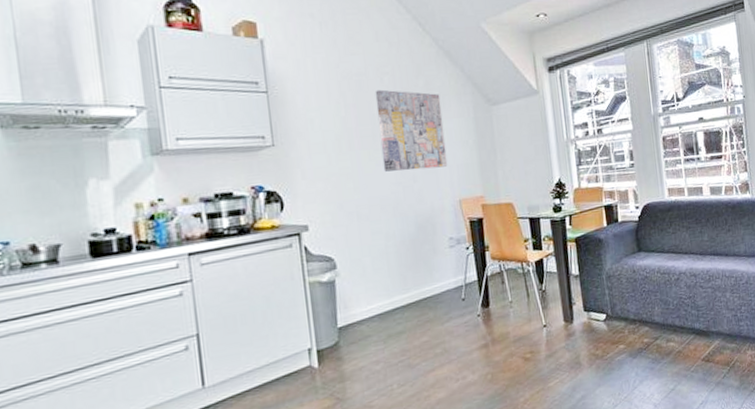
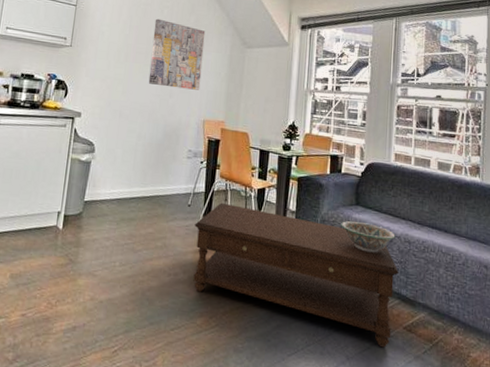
coffee table: none [474,278,692,389] -> present [193,202,399,348]
decorative bowl: none [627,267,681,297] -> present [341,221,396,253]

